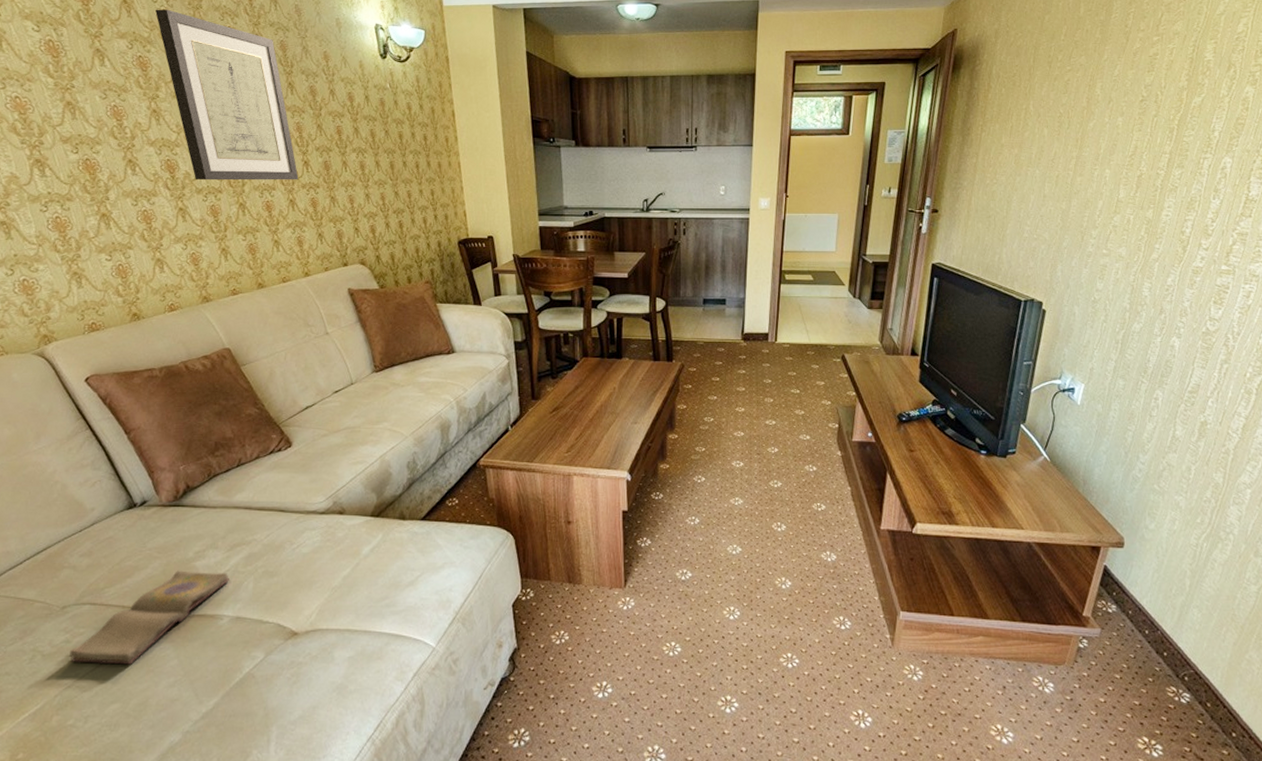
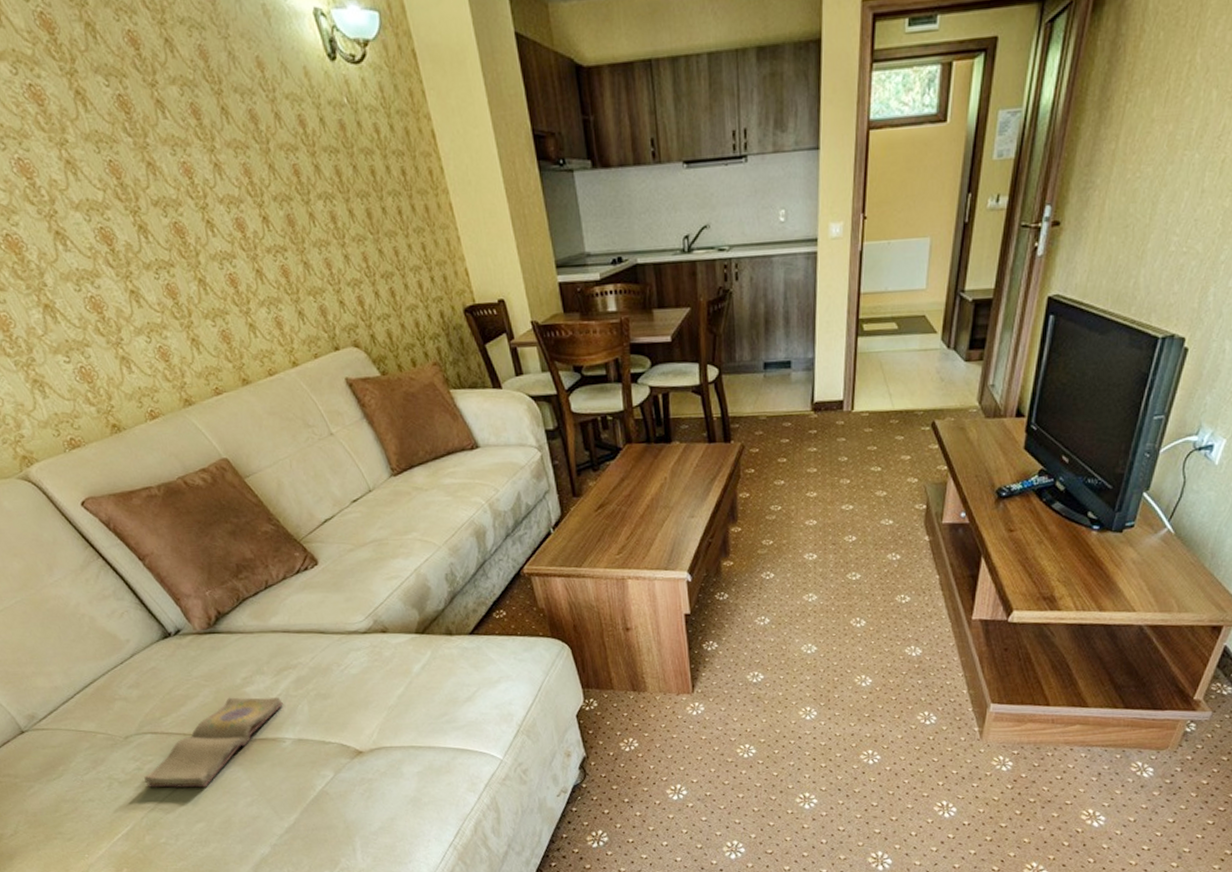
wall art: present [155,9,299,181] -> none [31,10,261,253]

